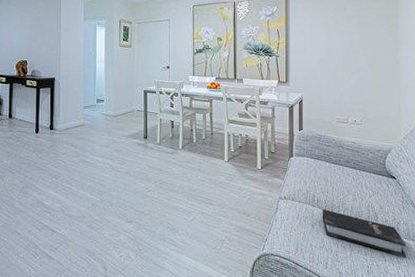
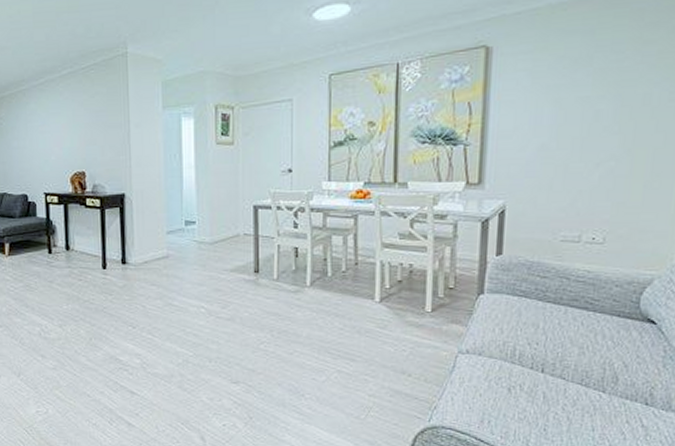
hardback book: present [322,209,406,259] -> none [525,367,663,437]

